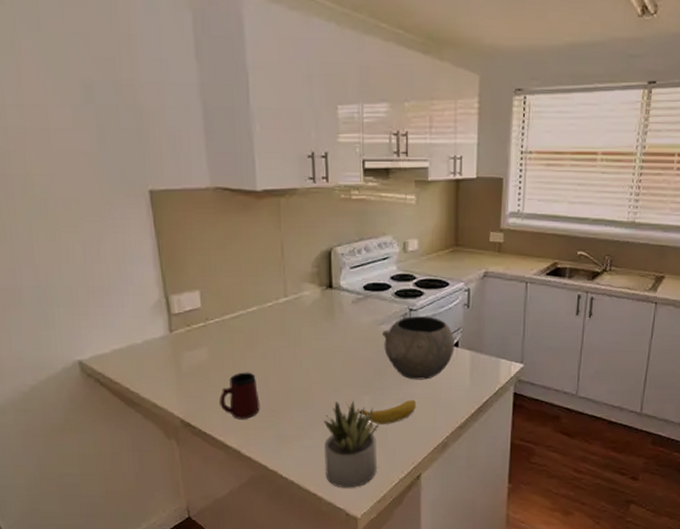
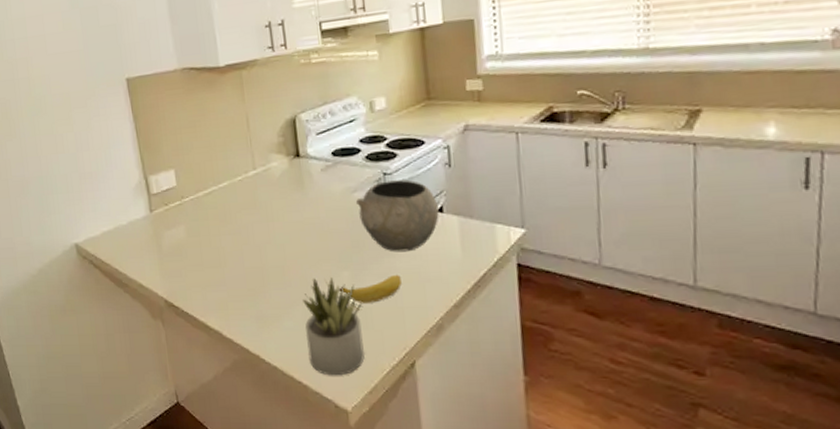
mug: present [219,372,260,419] -> none [198,249,238,299]

